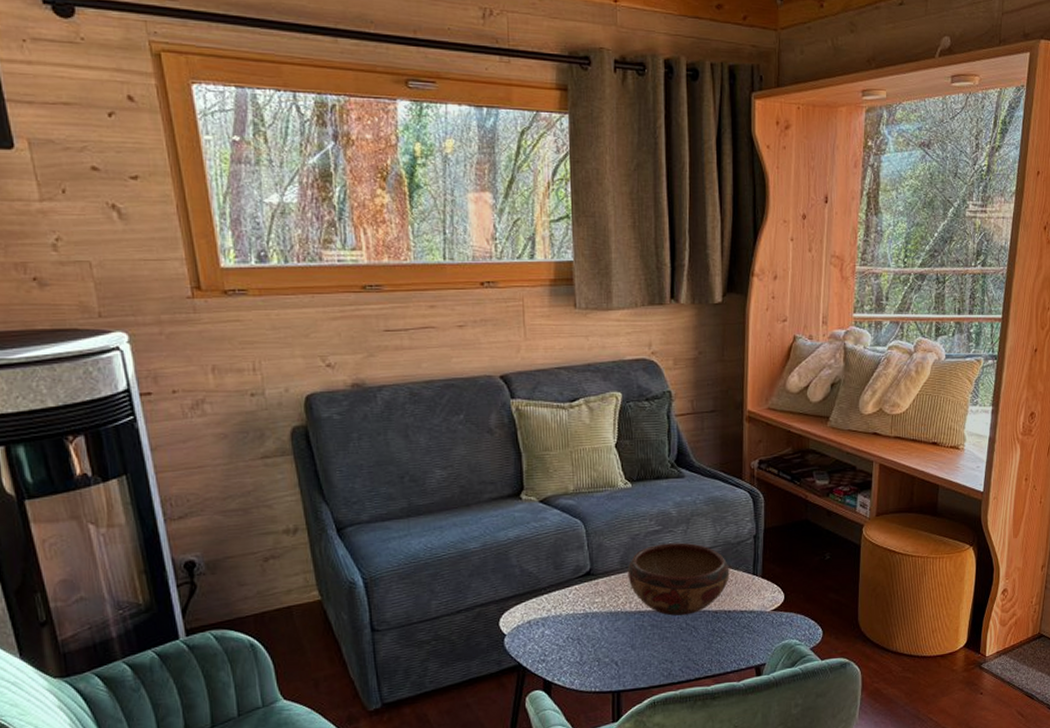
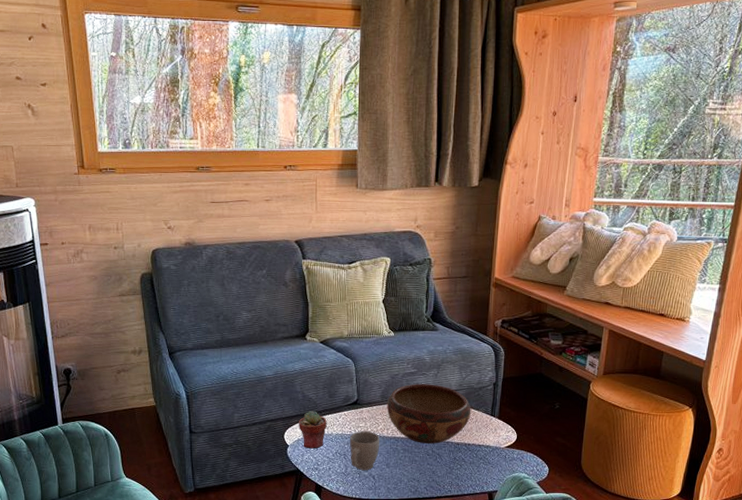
potted succulent: none [516,588,554,637] -> present [298,411,327,449]
mug: none [584,607,621,656] -> present [350,431,379,470]

